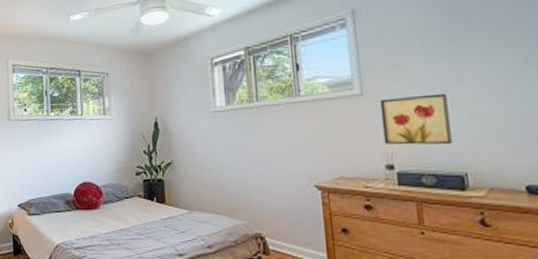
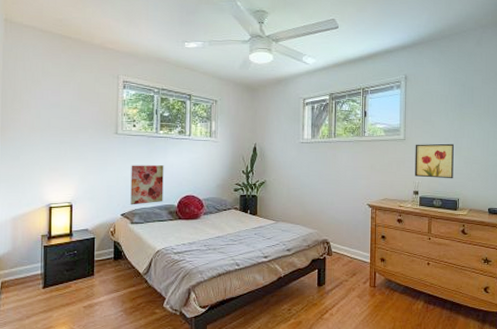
wall art: none [25,150,59,195] -> present [130,165,164,205]

